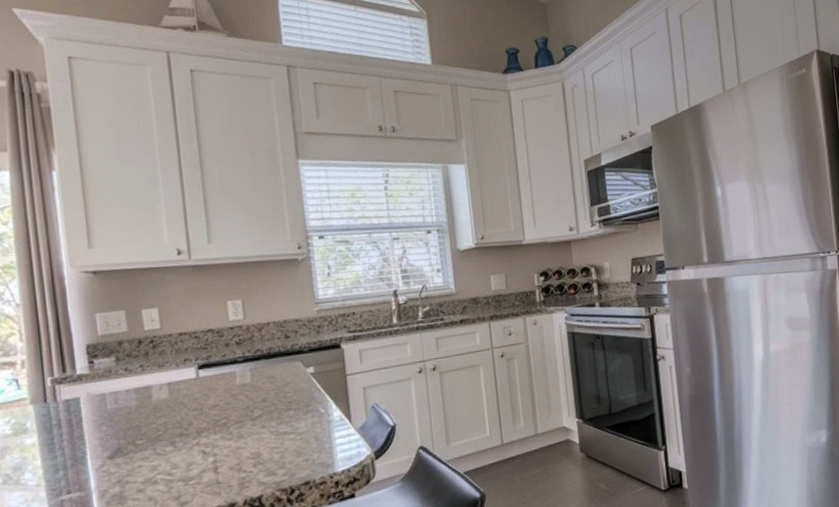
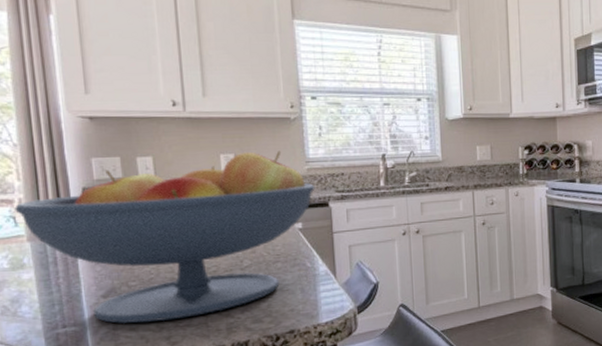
fruit bowl: none [17,293,326,486] -> present [14,150,315,324]

